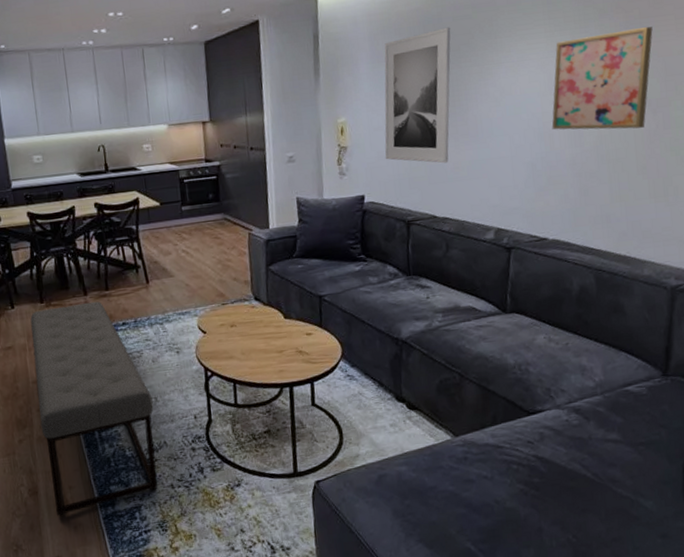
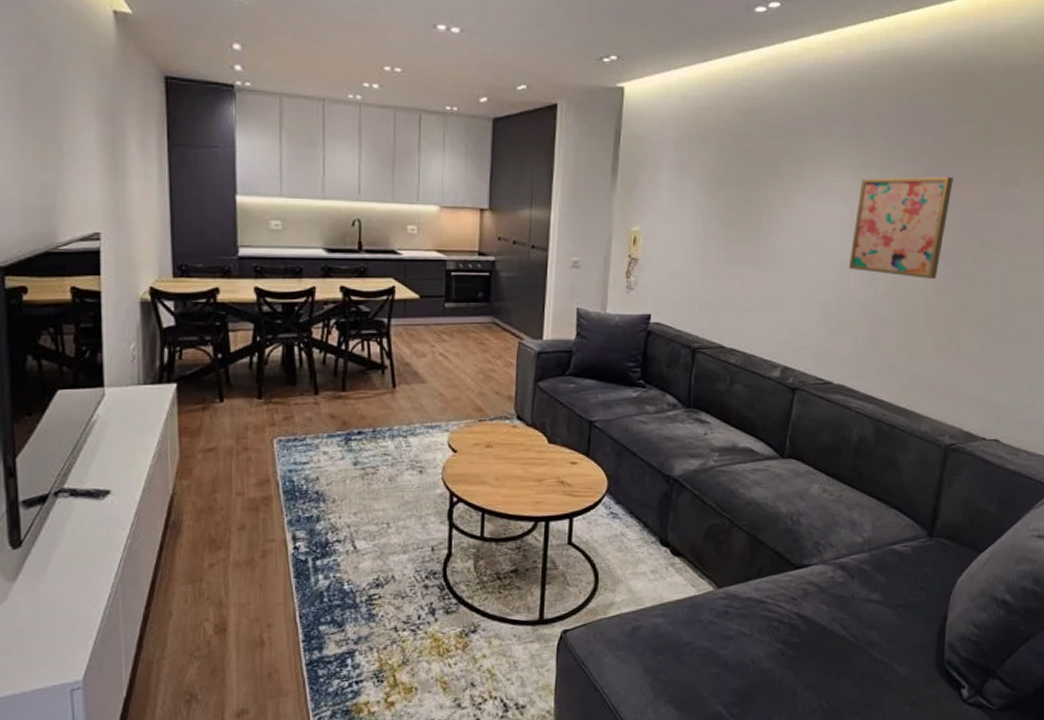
bench: present [30,301,158,517] -> none [240,403,384,660]
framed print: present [384,27,451,164] -> none [677,145,760,290]

